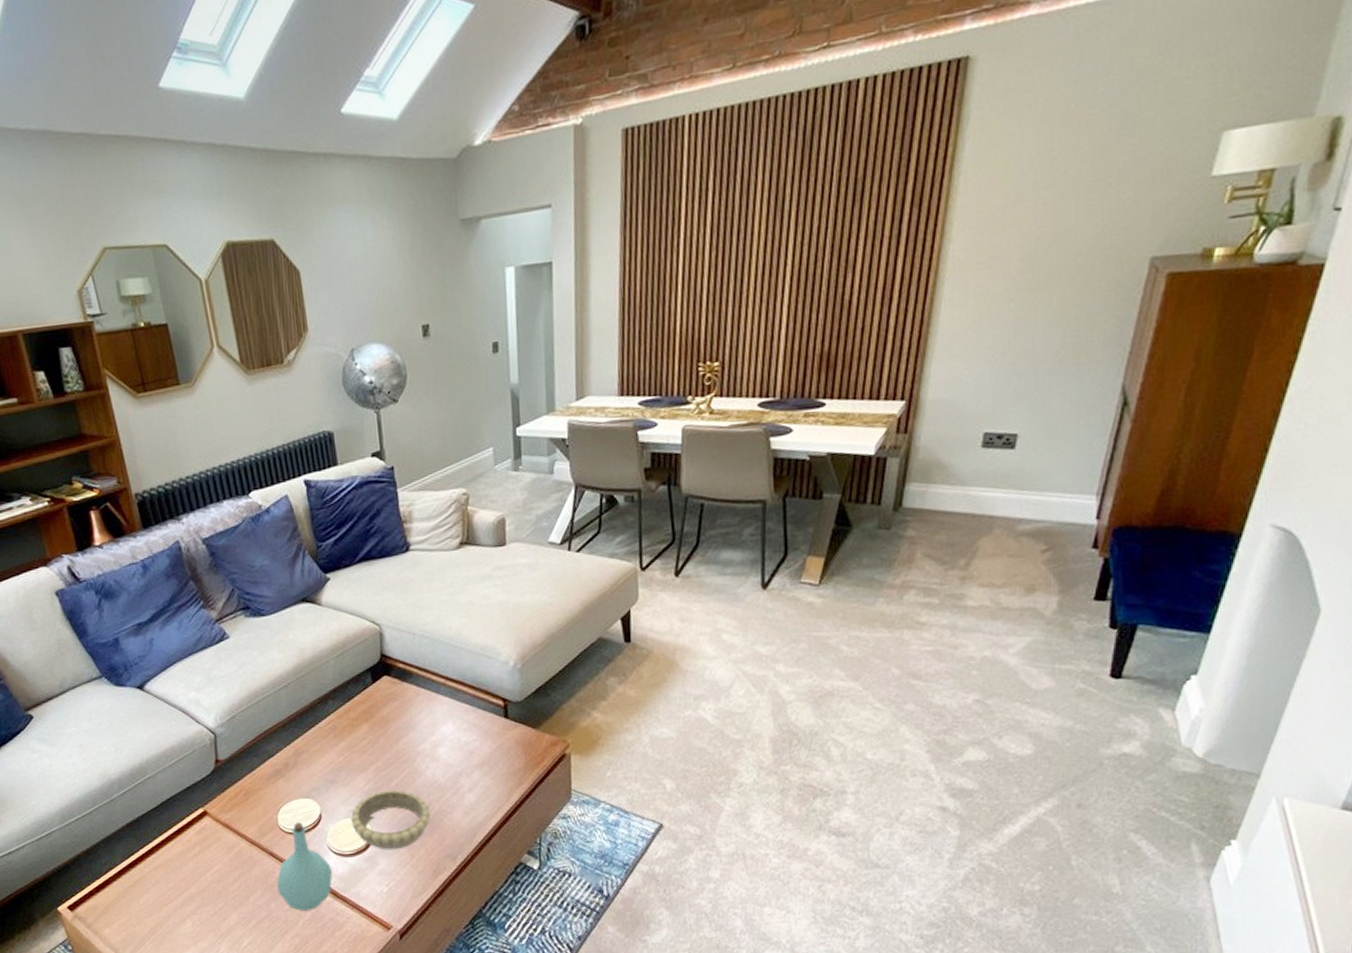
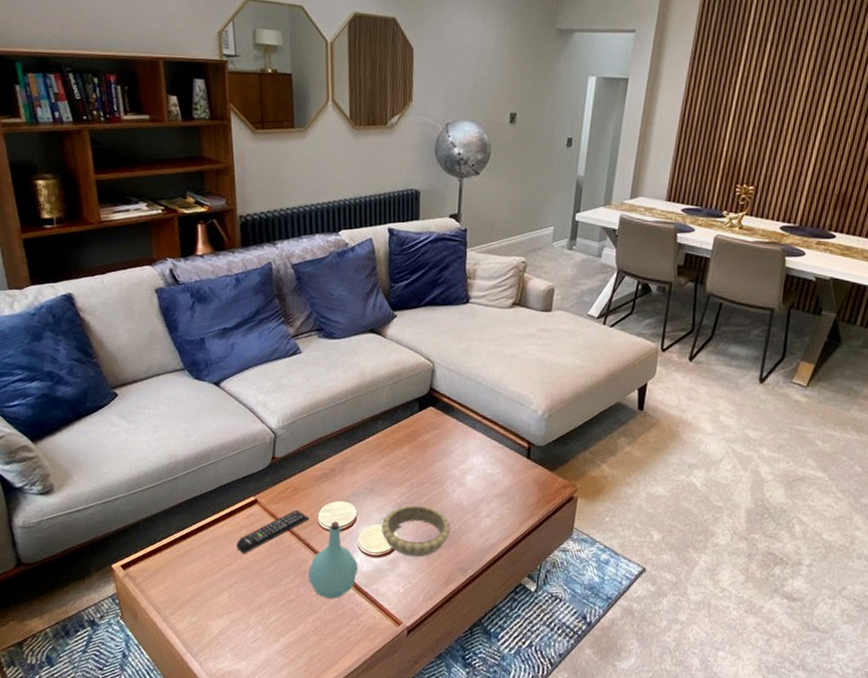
remote control: none [191,815,269,875] -> present [236,509,310,554]

